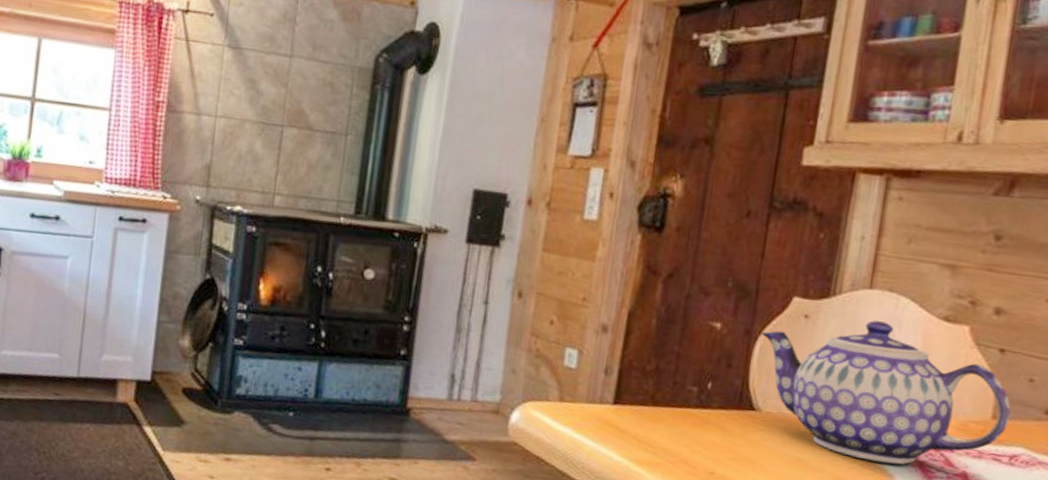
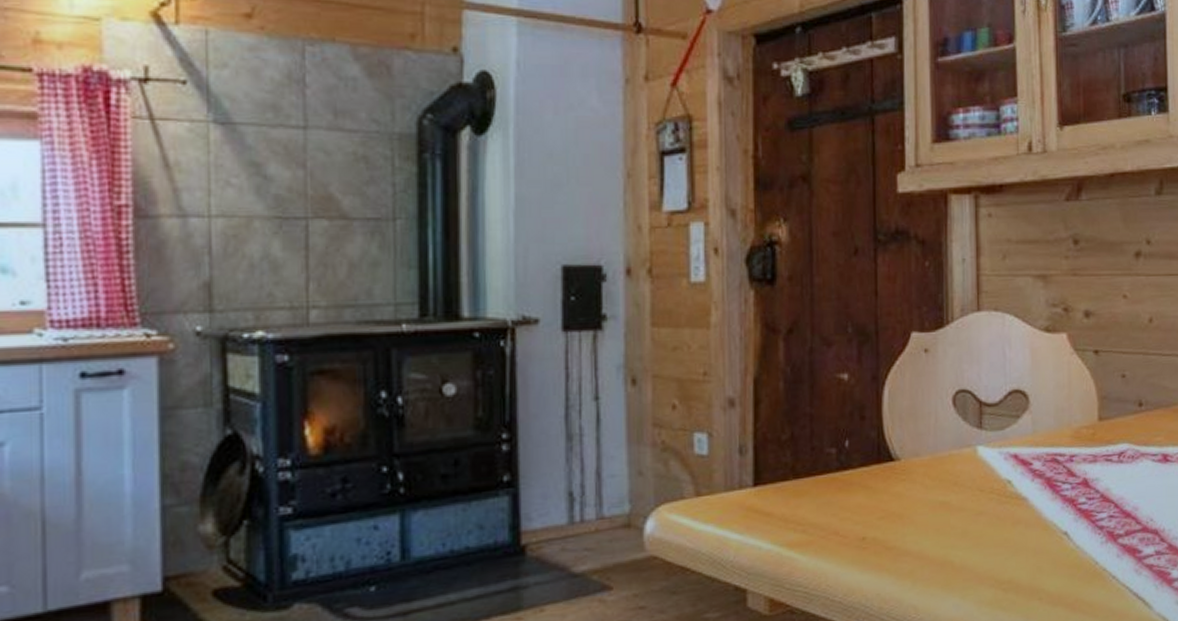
teapot: present [760,320,1011,465] -> none [887,343,1113,488]

